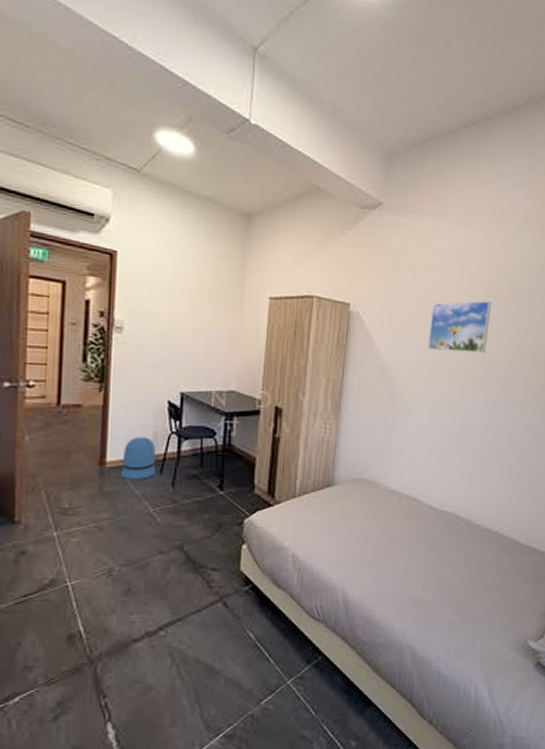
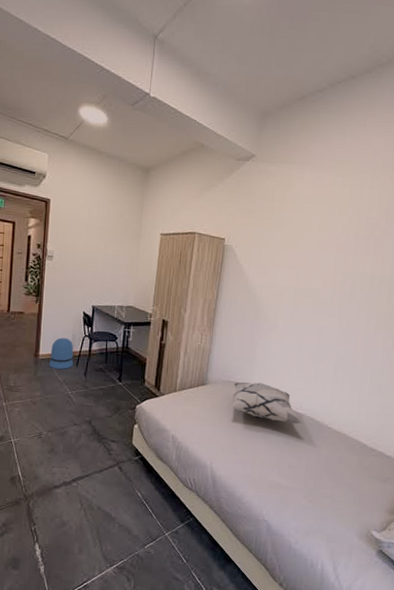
decorative pillow: none [365,478,447,525] -> present [232,382,302,424]
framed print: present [427,300,492,353] -> none [290,236,350,281]

